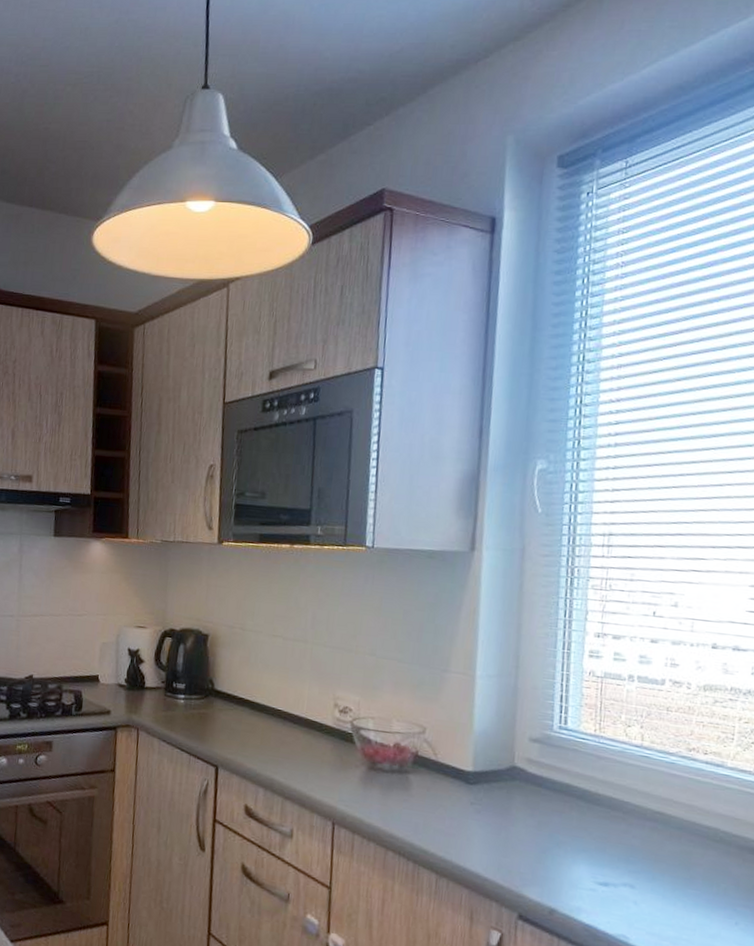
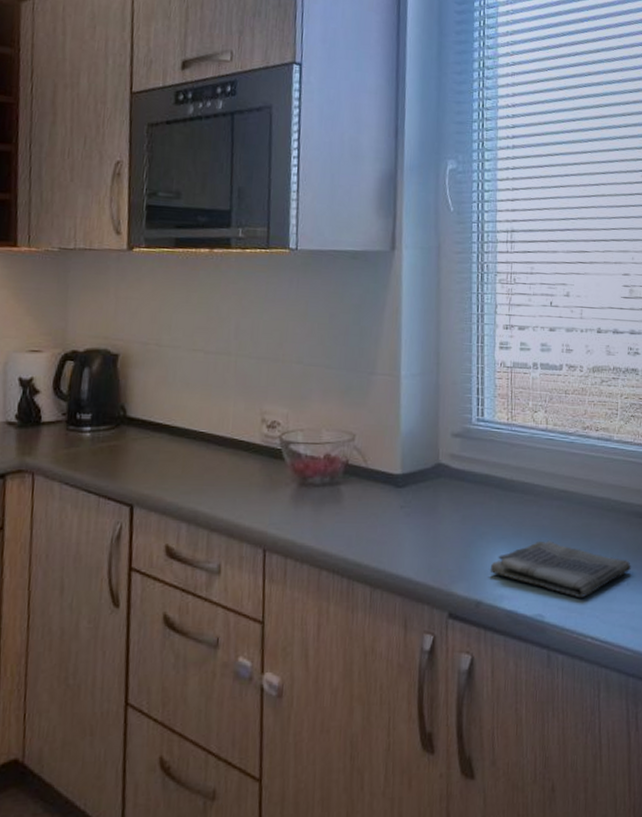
dish towel: none [567,860,742,928] -> present [490,540,631,599]

